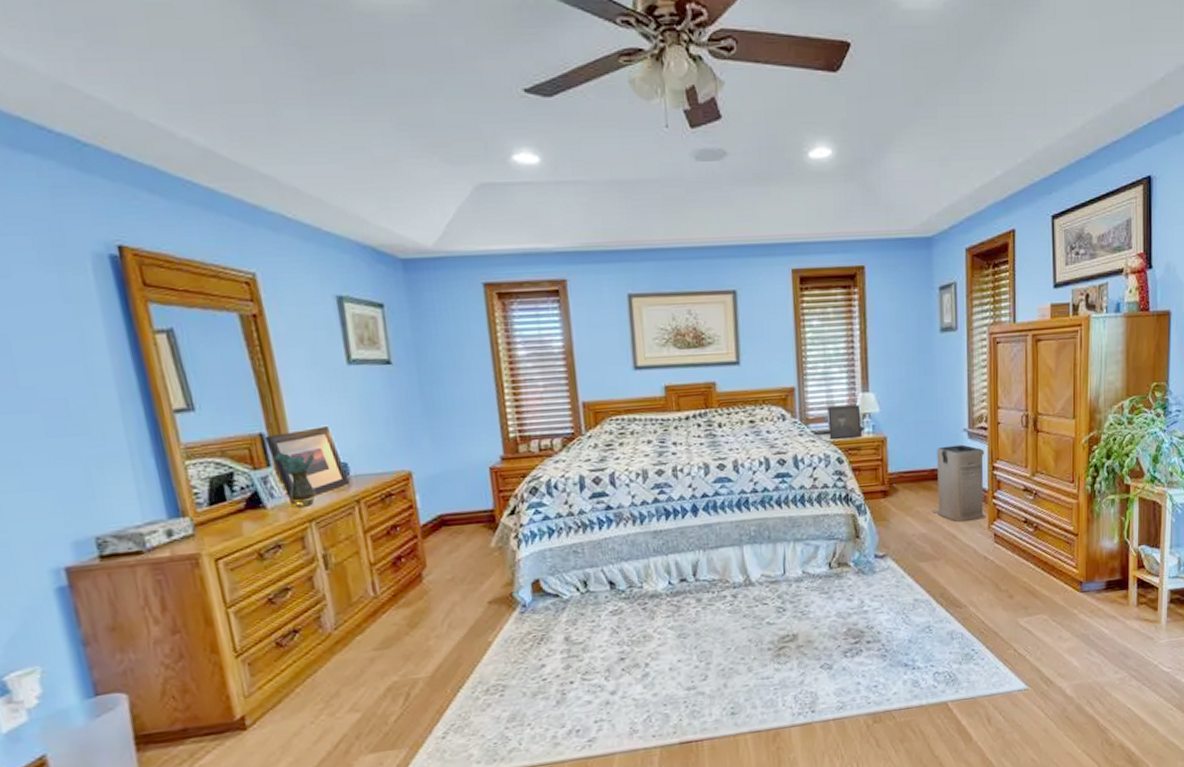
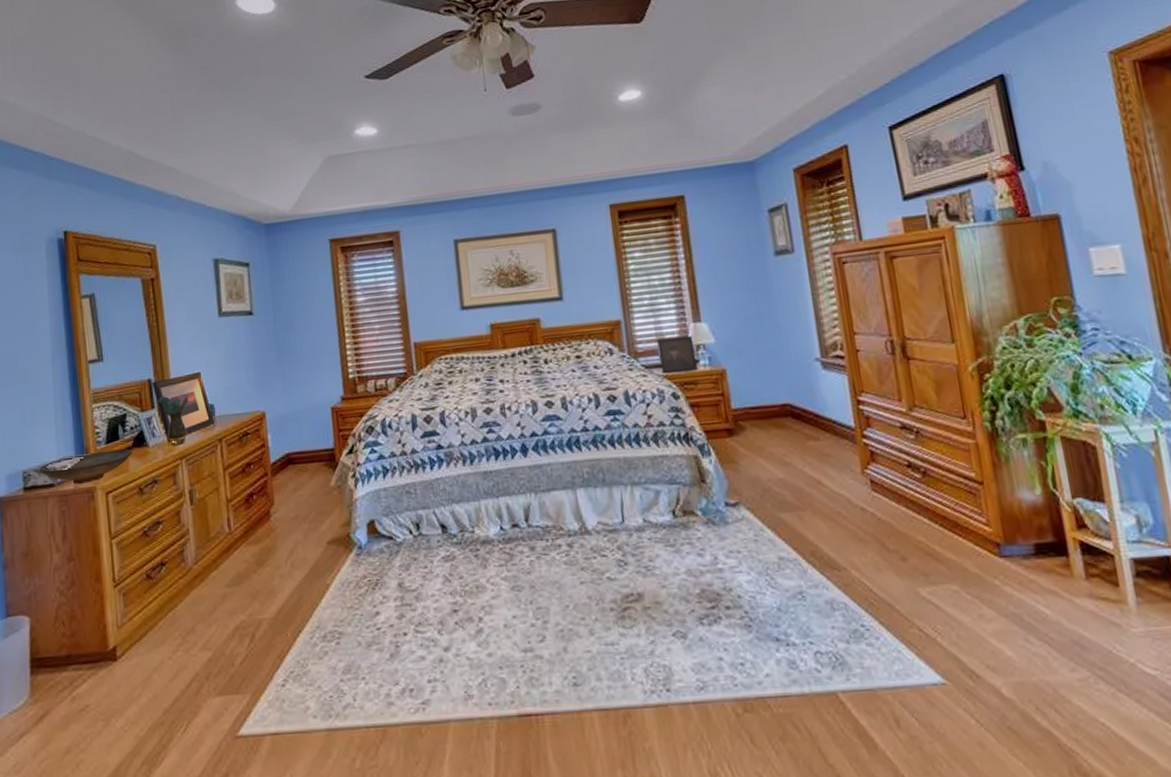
decorative bowl: none [118,511,247,551] -> present [39,448,133,484]
laundry basket: present [932,444,986,522] -> none [786,376,857,465]

